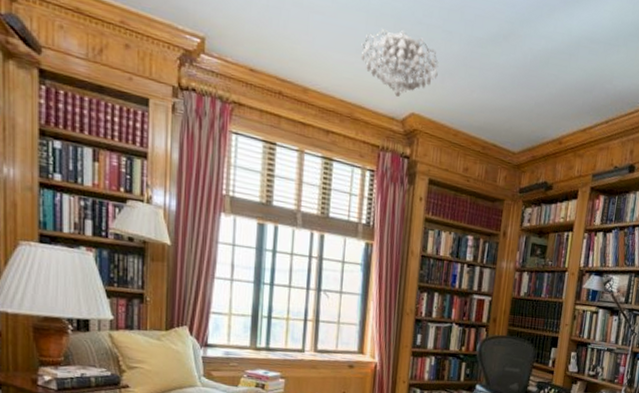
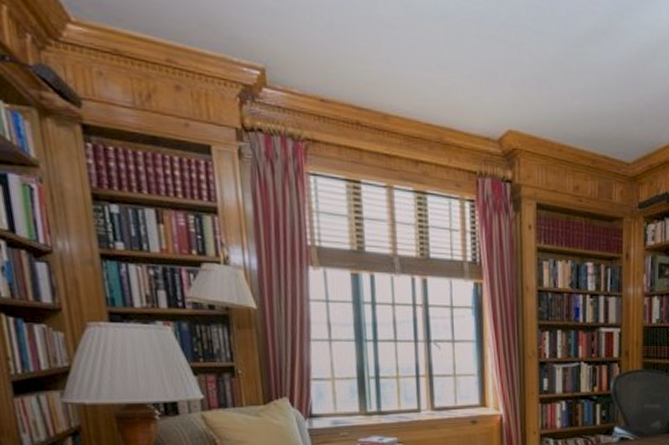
chandelier: present [361,28,439,97] -> none [443,35,533,113]

